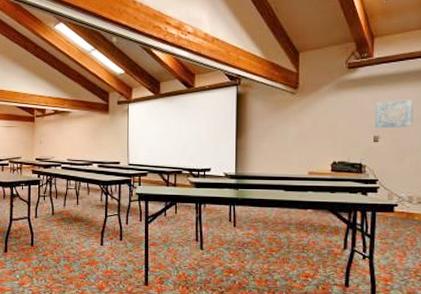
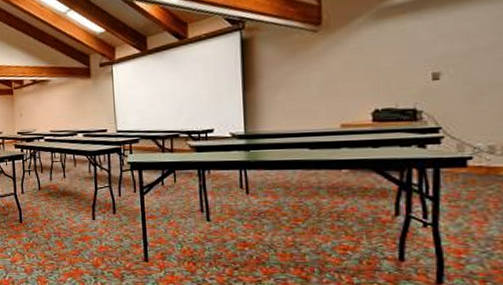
wall art: present [375,98,414,129] -> none [432,19,493,63]

